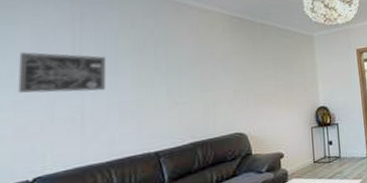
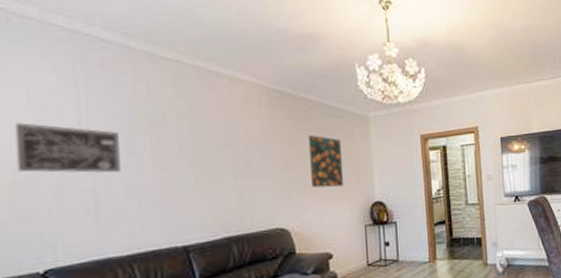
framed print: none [263,52,294,97] -> present [308,134,344,188]

